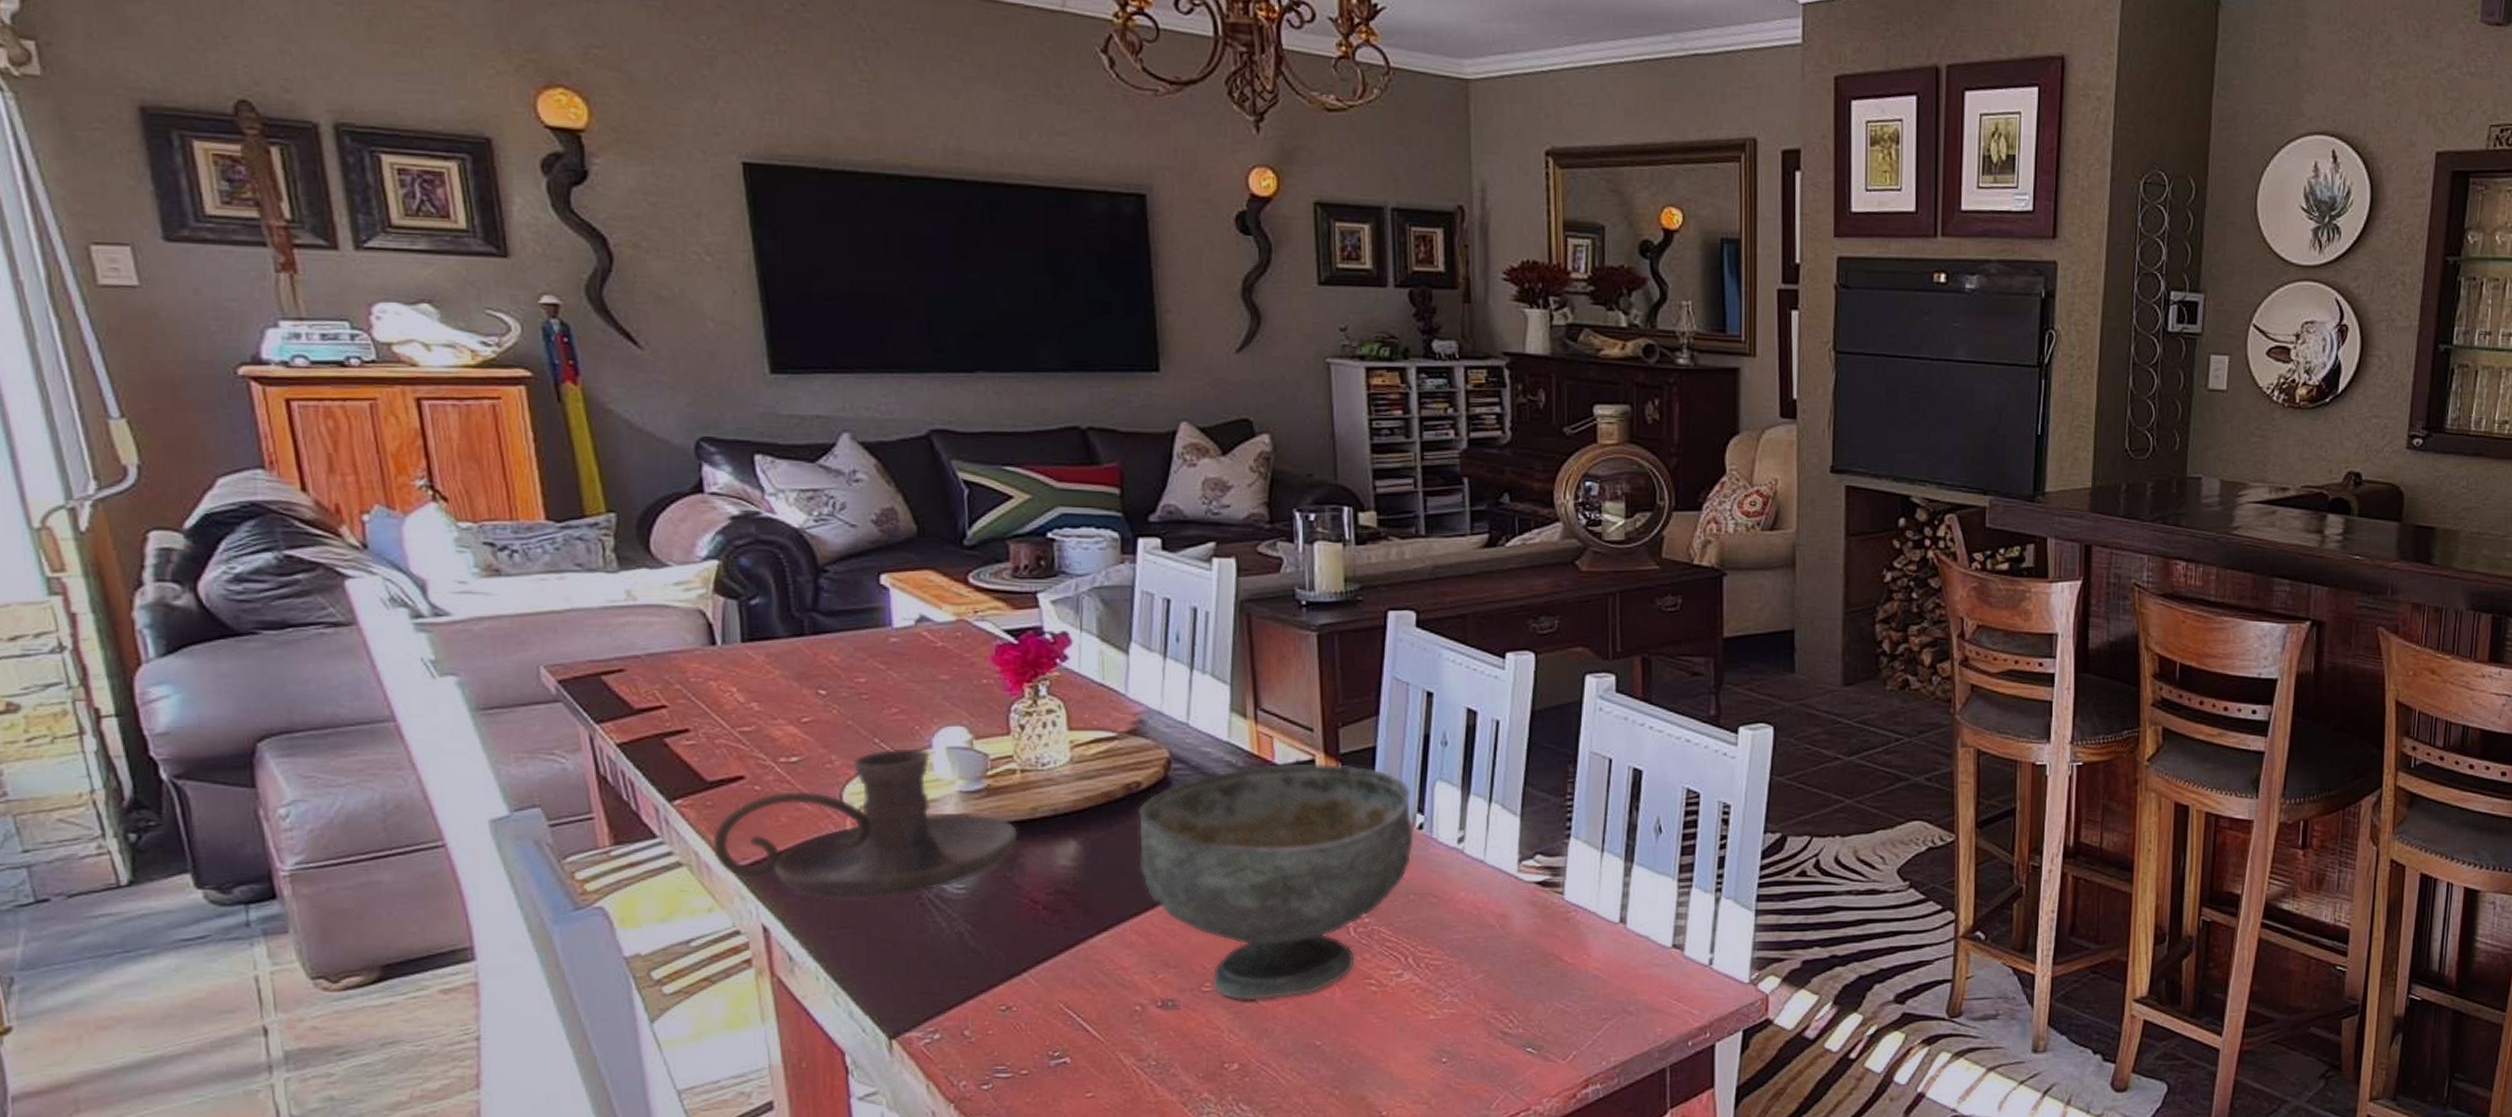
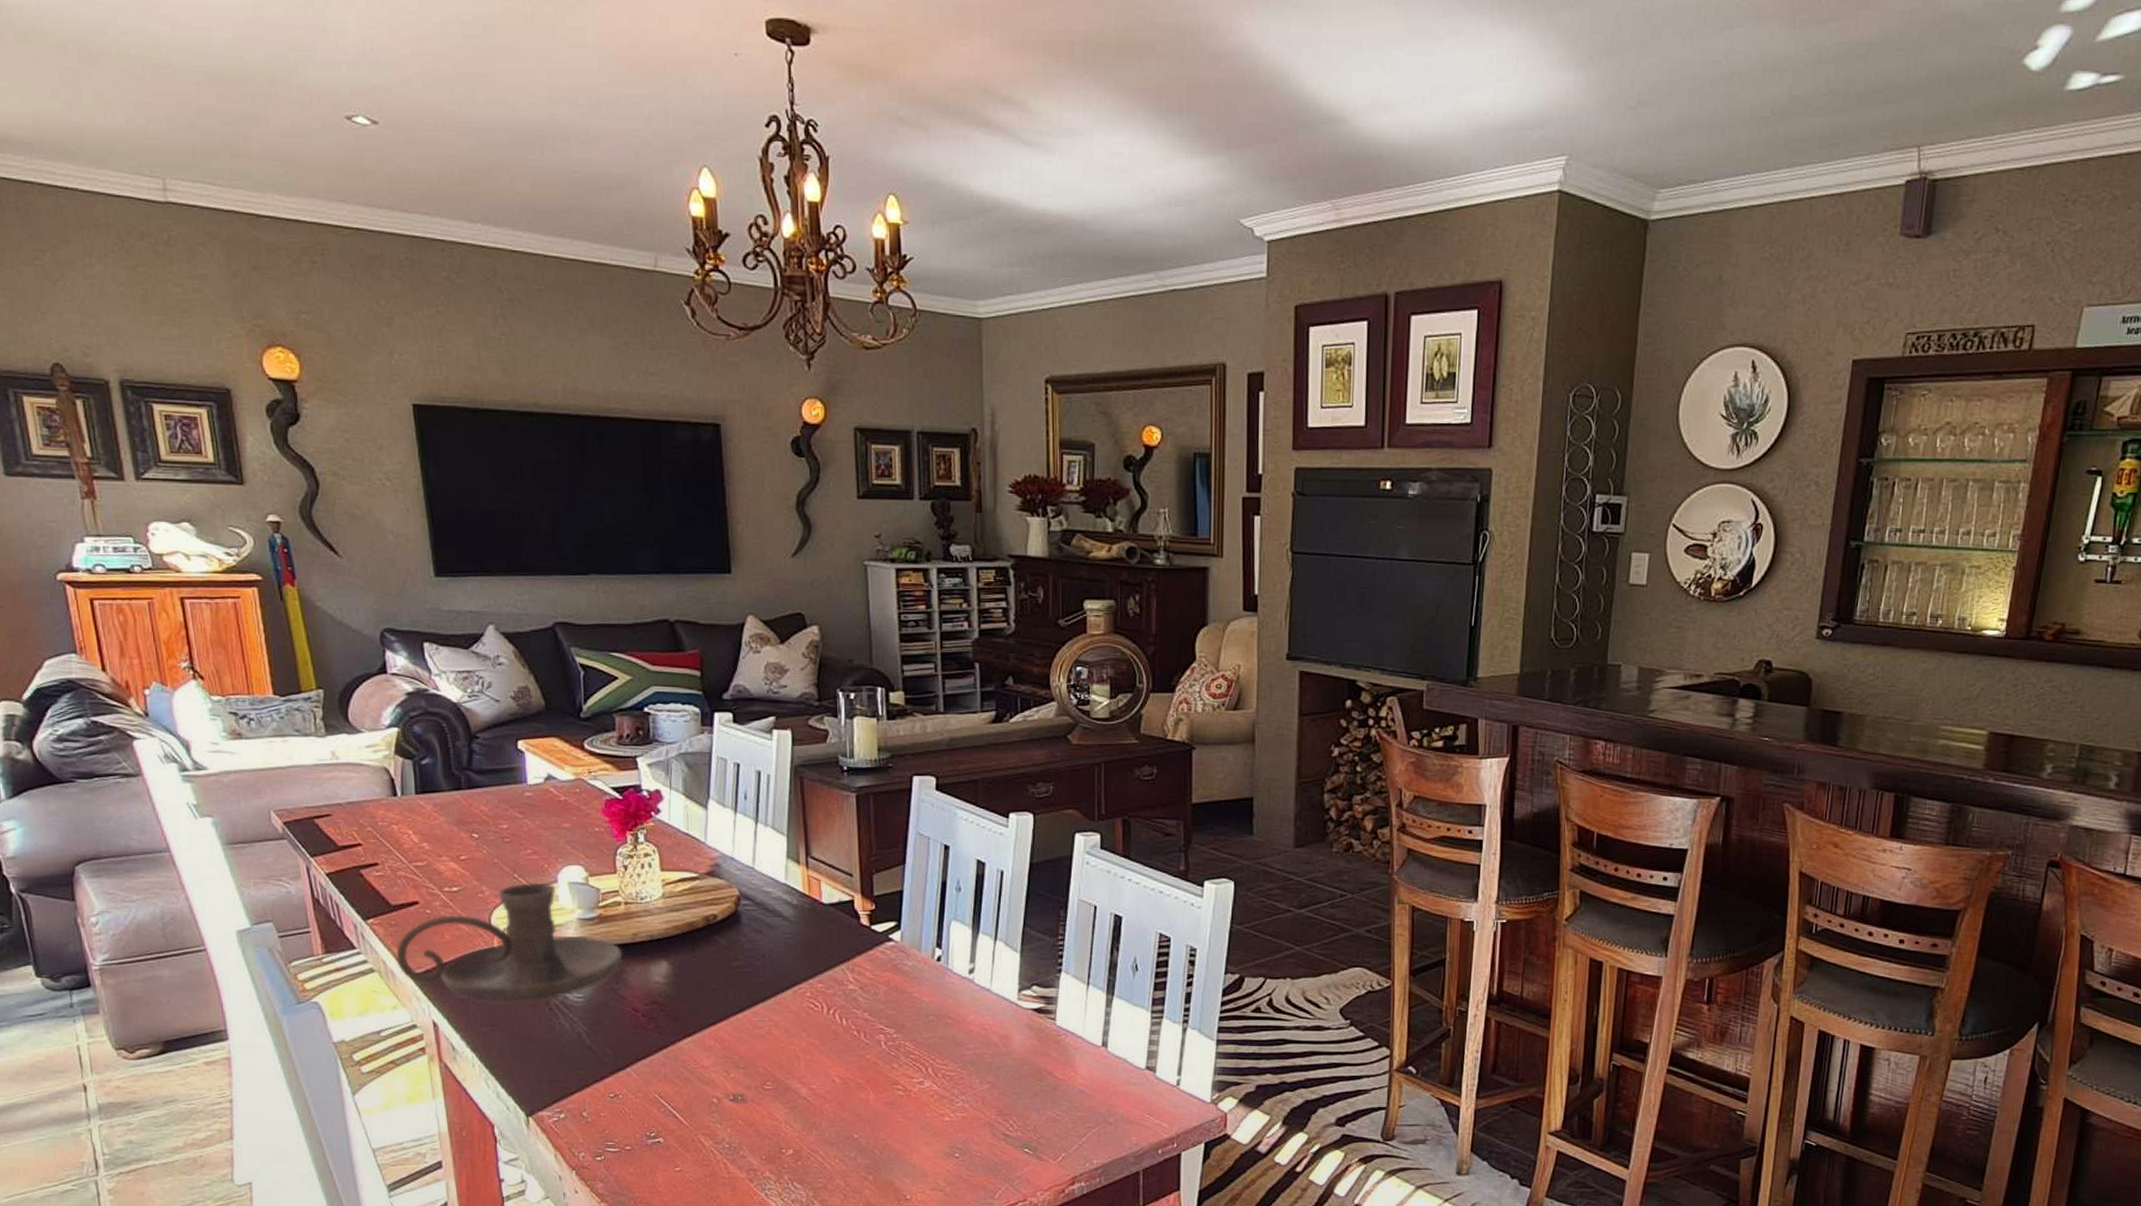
decorative bowl: present [1137,763,1414,1001] -> none [714,902,933,1099]

